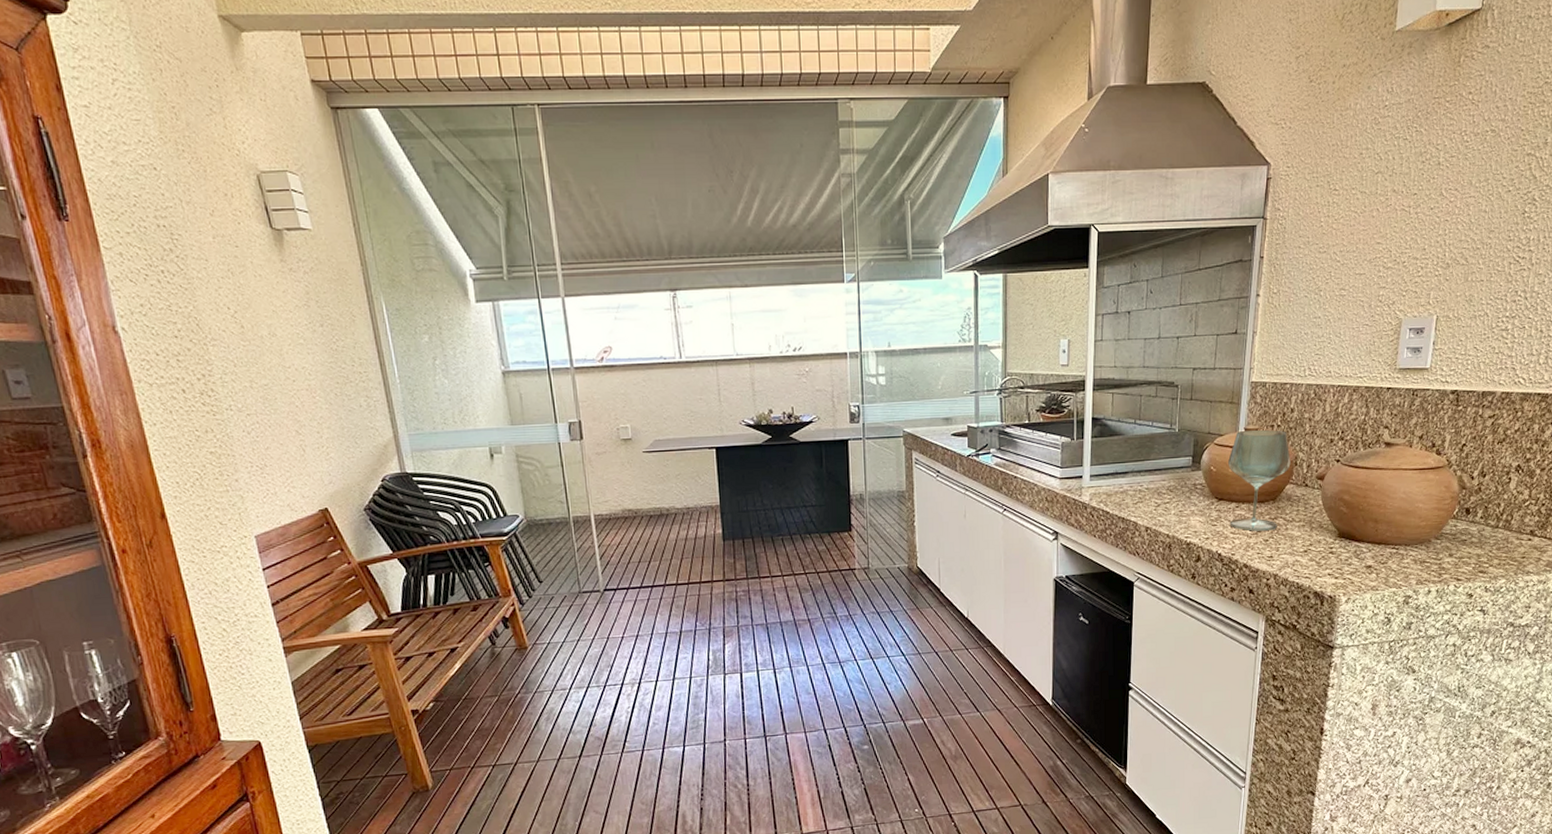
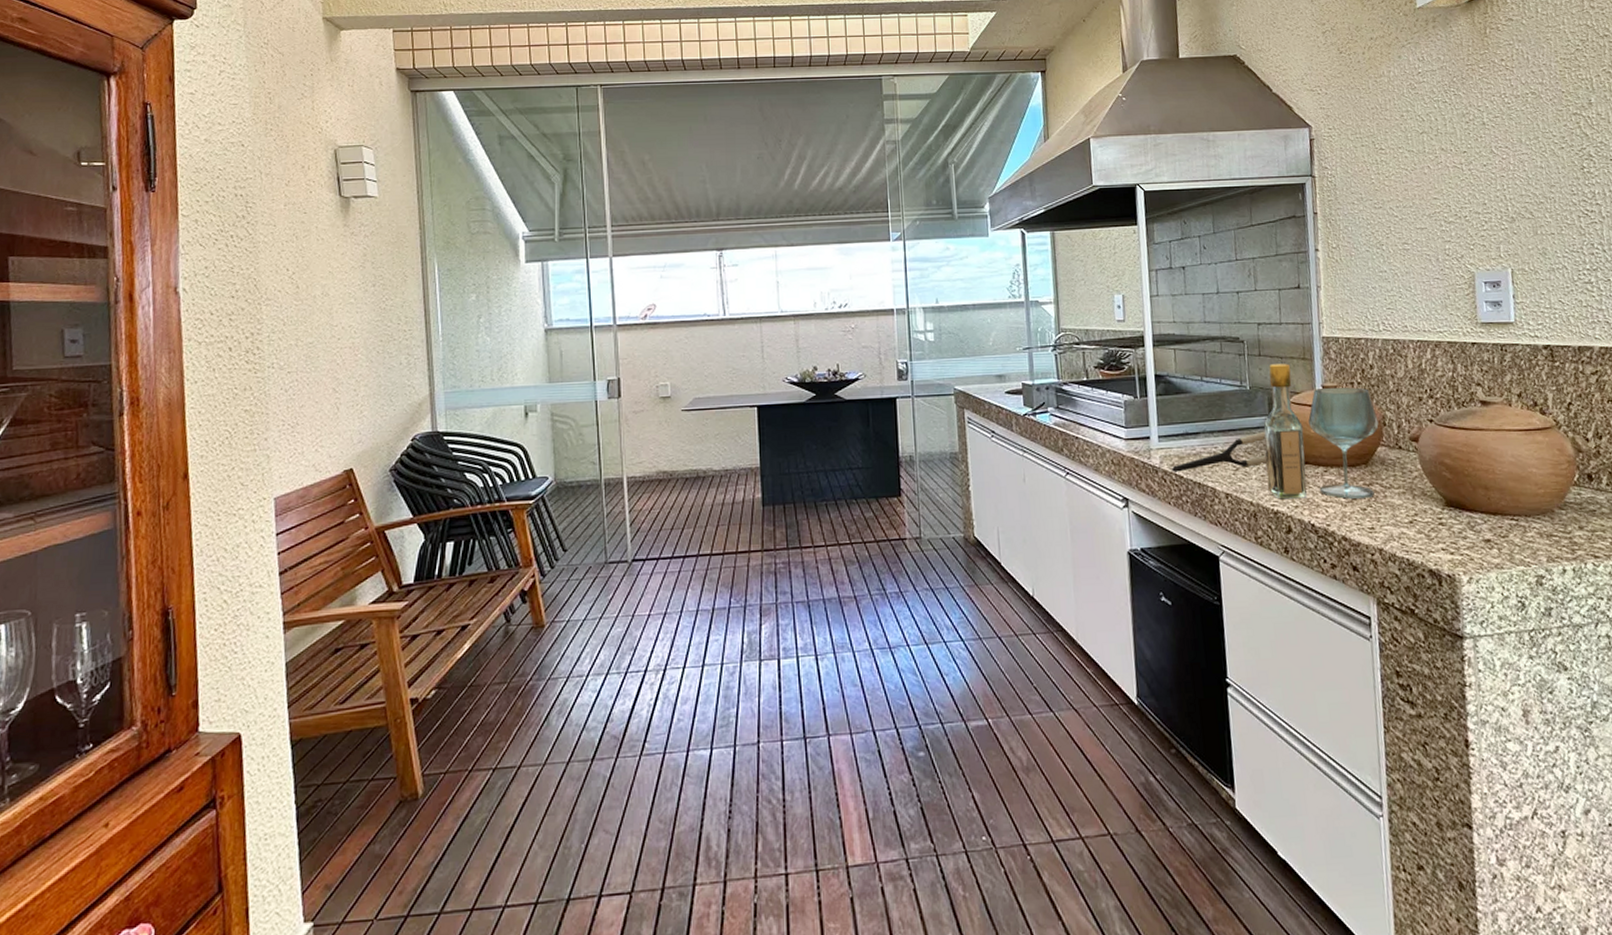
tongs: none [1099,470,1188,508] -> present [1171,431,1268,472]
bottle: none [1183,407,1222,532] -> present [1263,363,1307,499]

